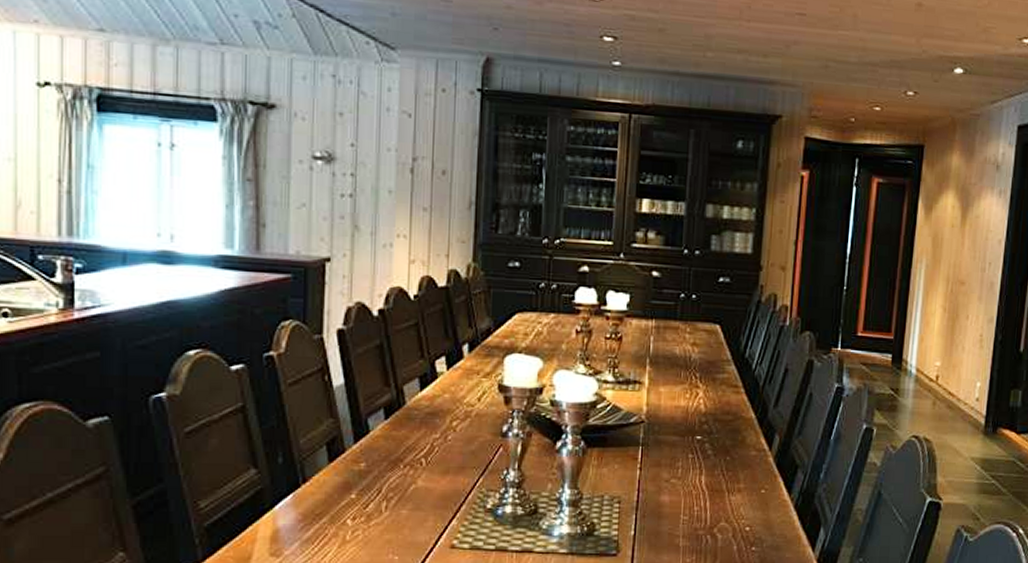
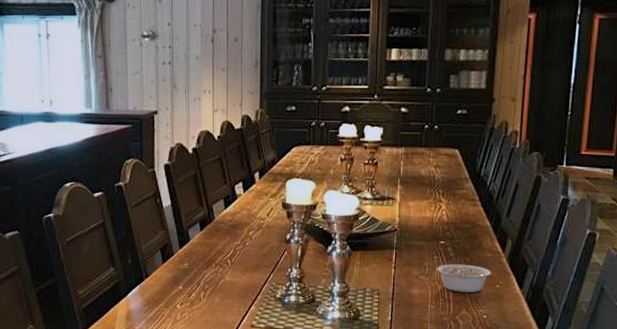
legume: none [691,464,760,499] -> present [436,264,495,292]

